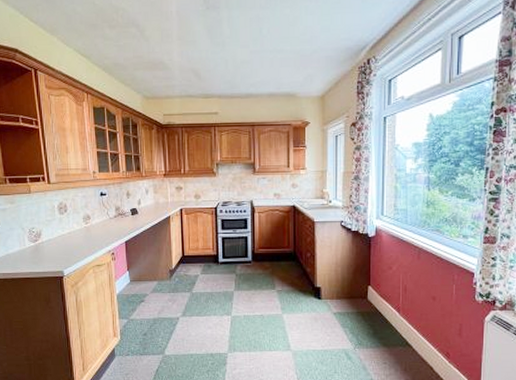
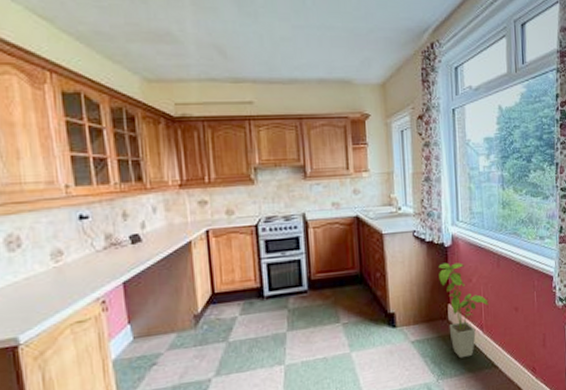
house plant: none [362,250,407,334] -> present [438,262,489,359]

